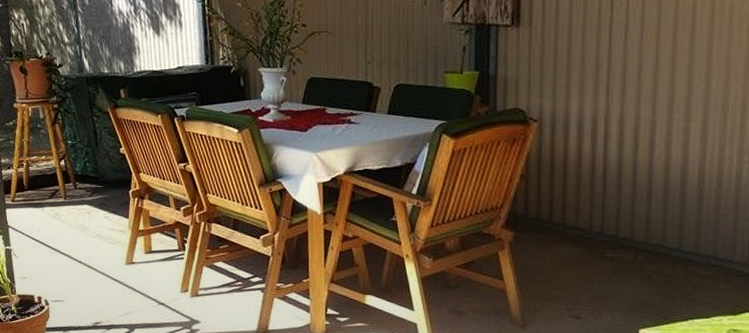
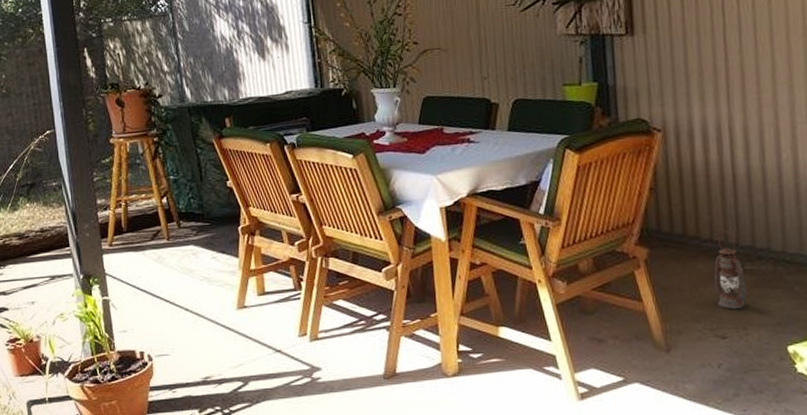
lantern: none [575,218,605,293] -> present [714,230,747,310]

